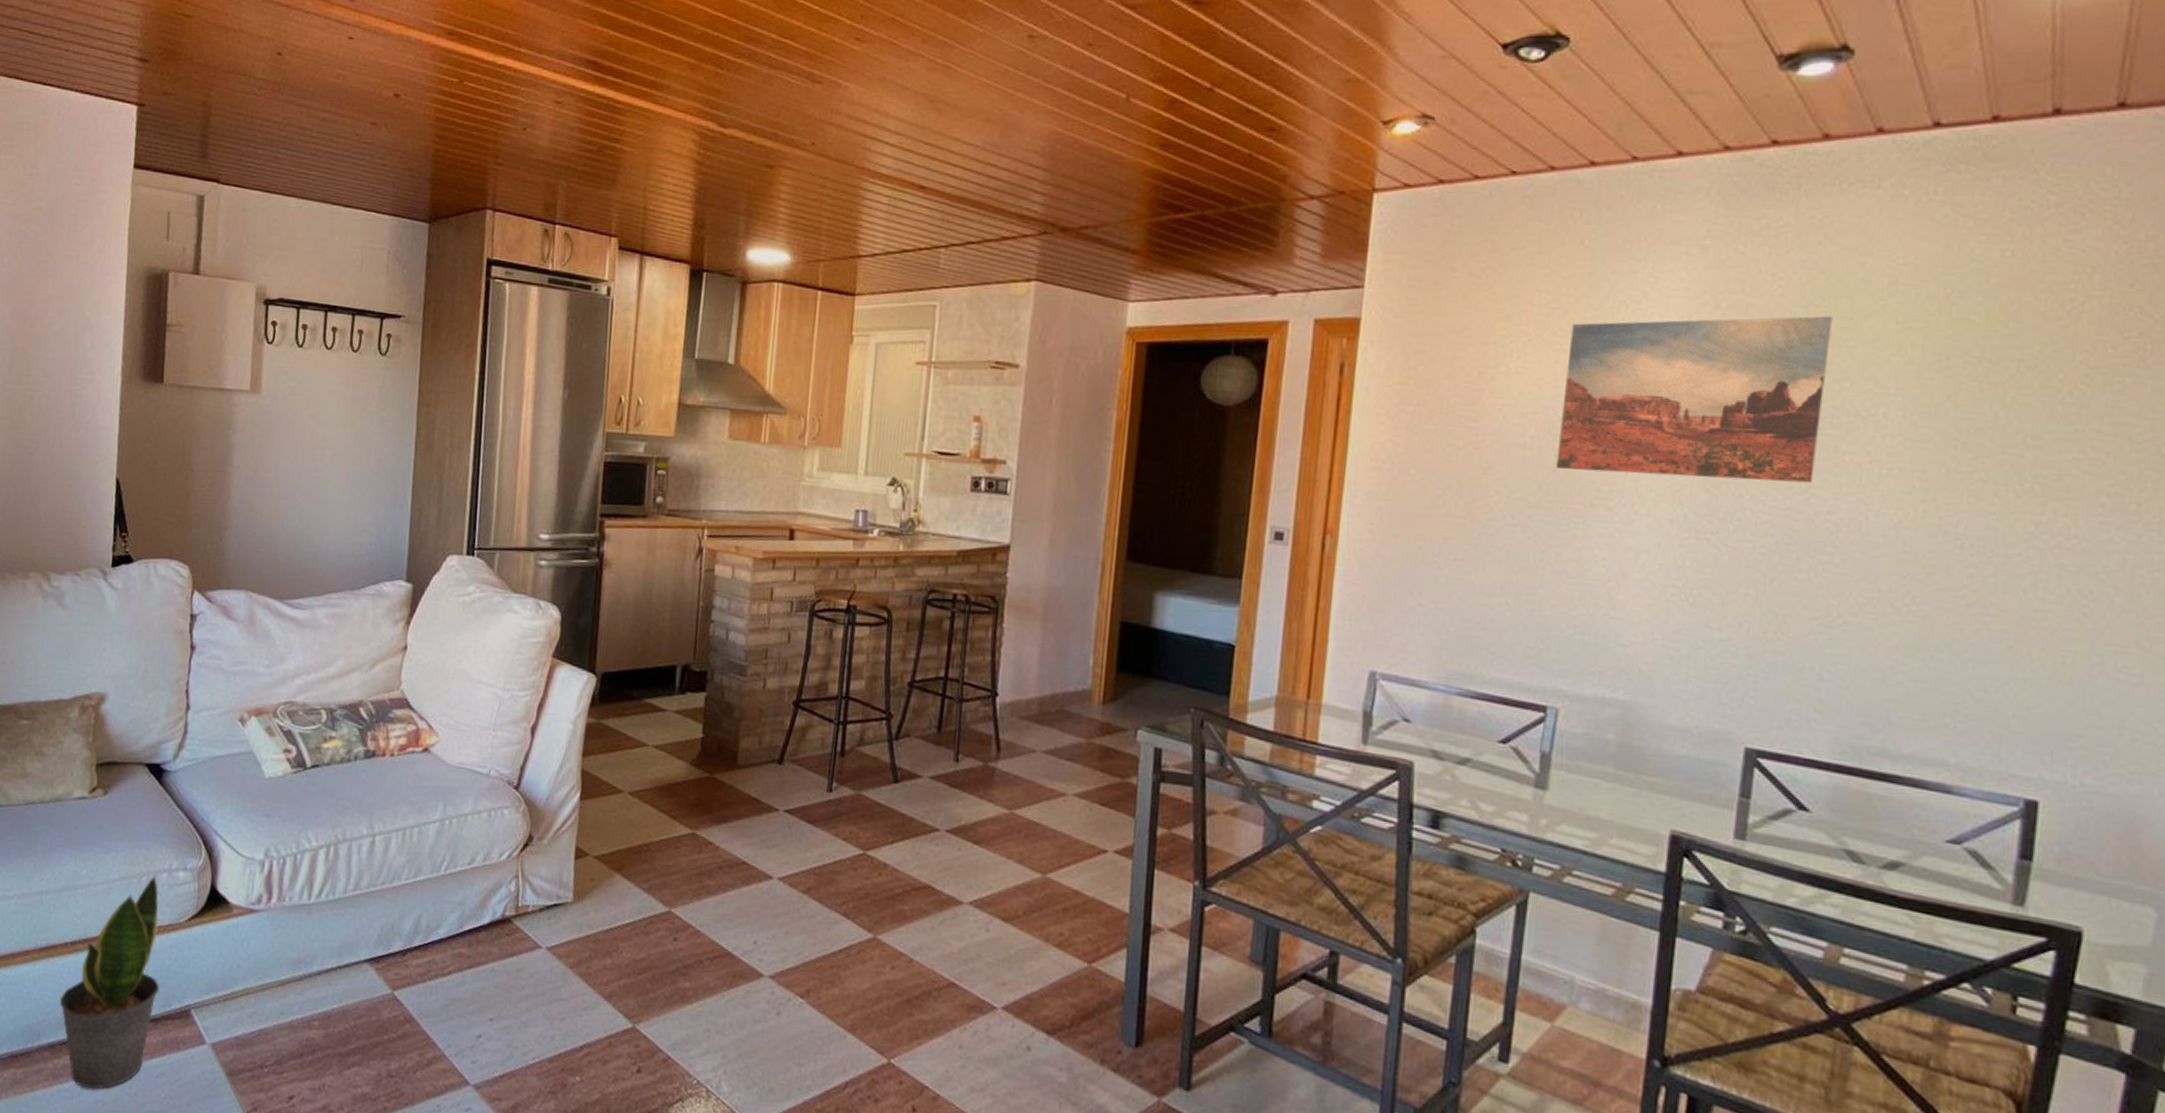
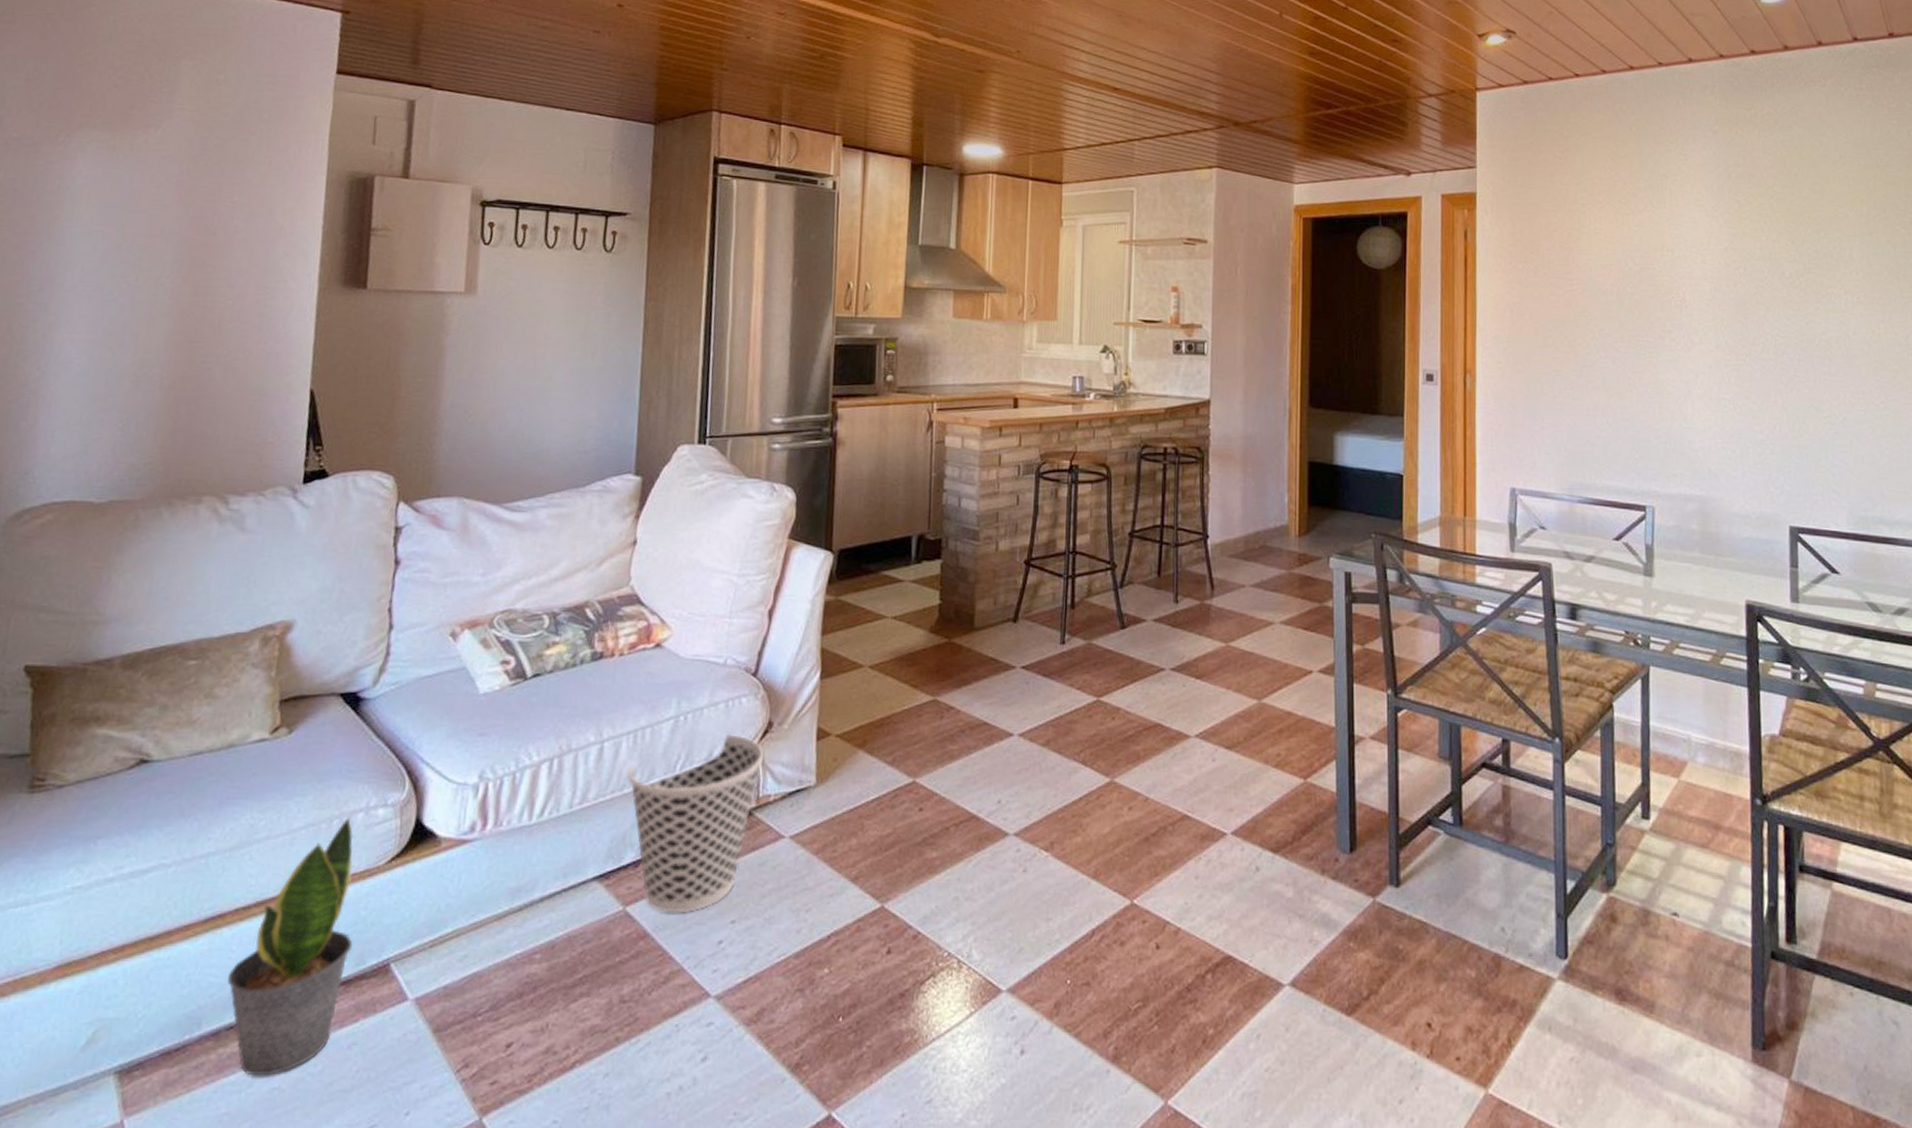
wastebasket: none [396,842,524,1004] -> present [627,733,764,913]
wall art: present [1556,316,1834,484] -> none [1630,182,1810,312]

